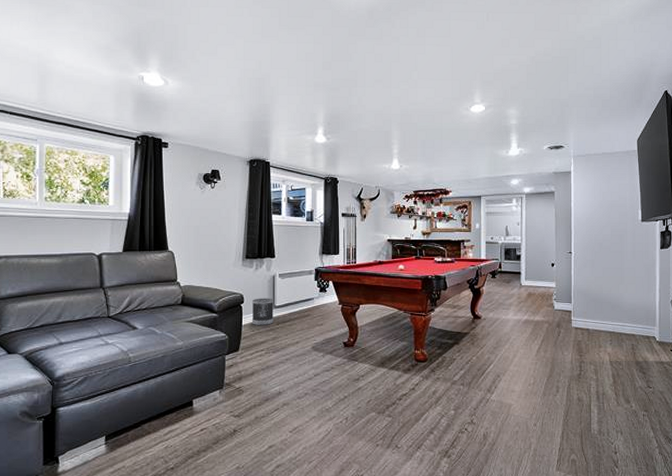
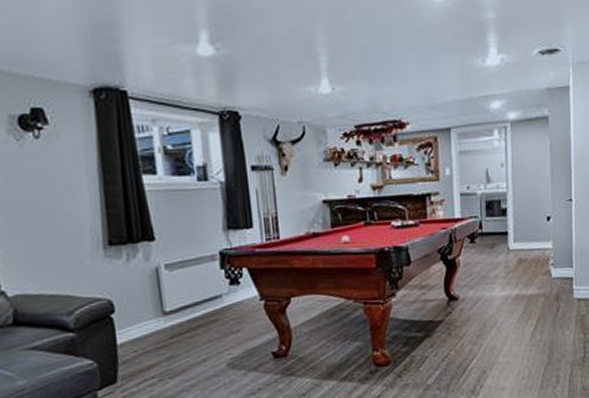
wastebasket: present [251,298,273,326] -> none [128,300,165,344]

